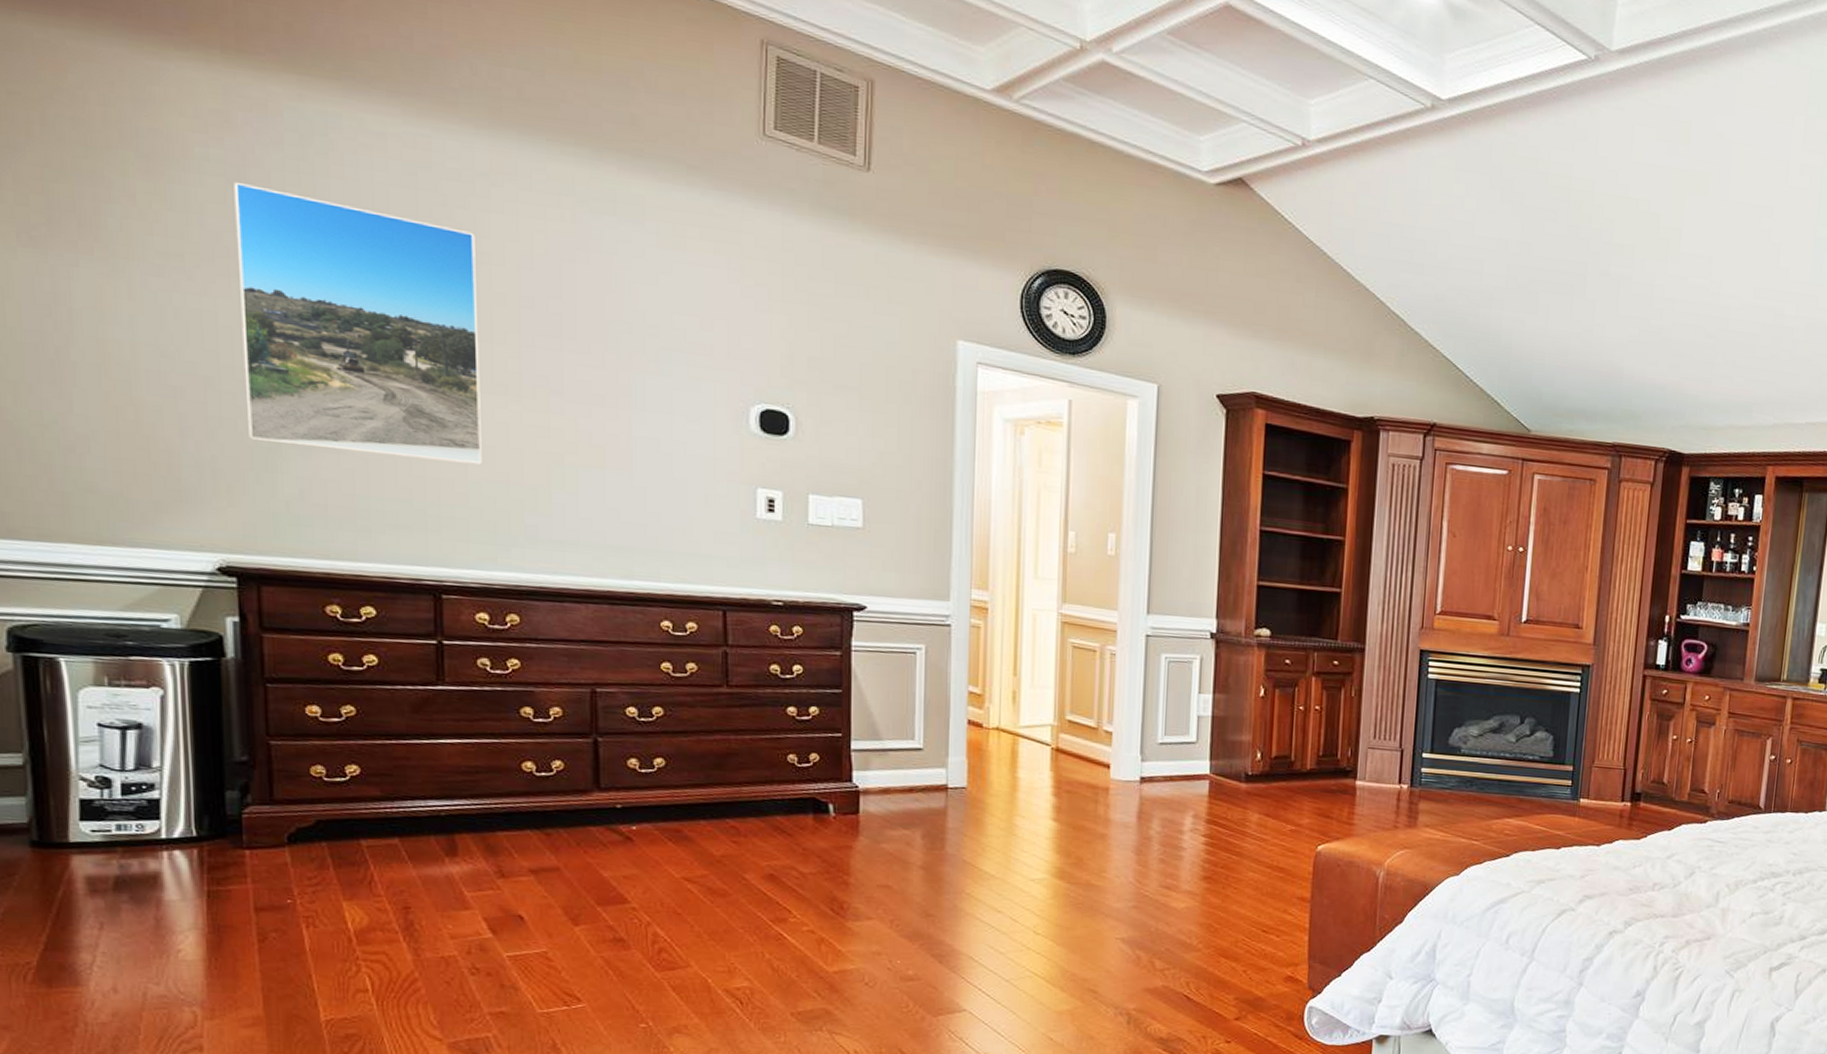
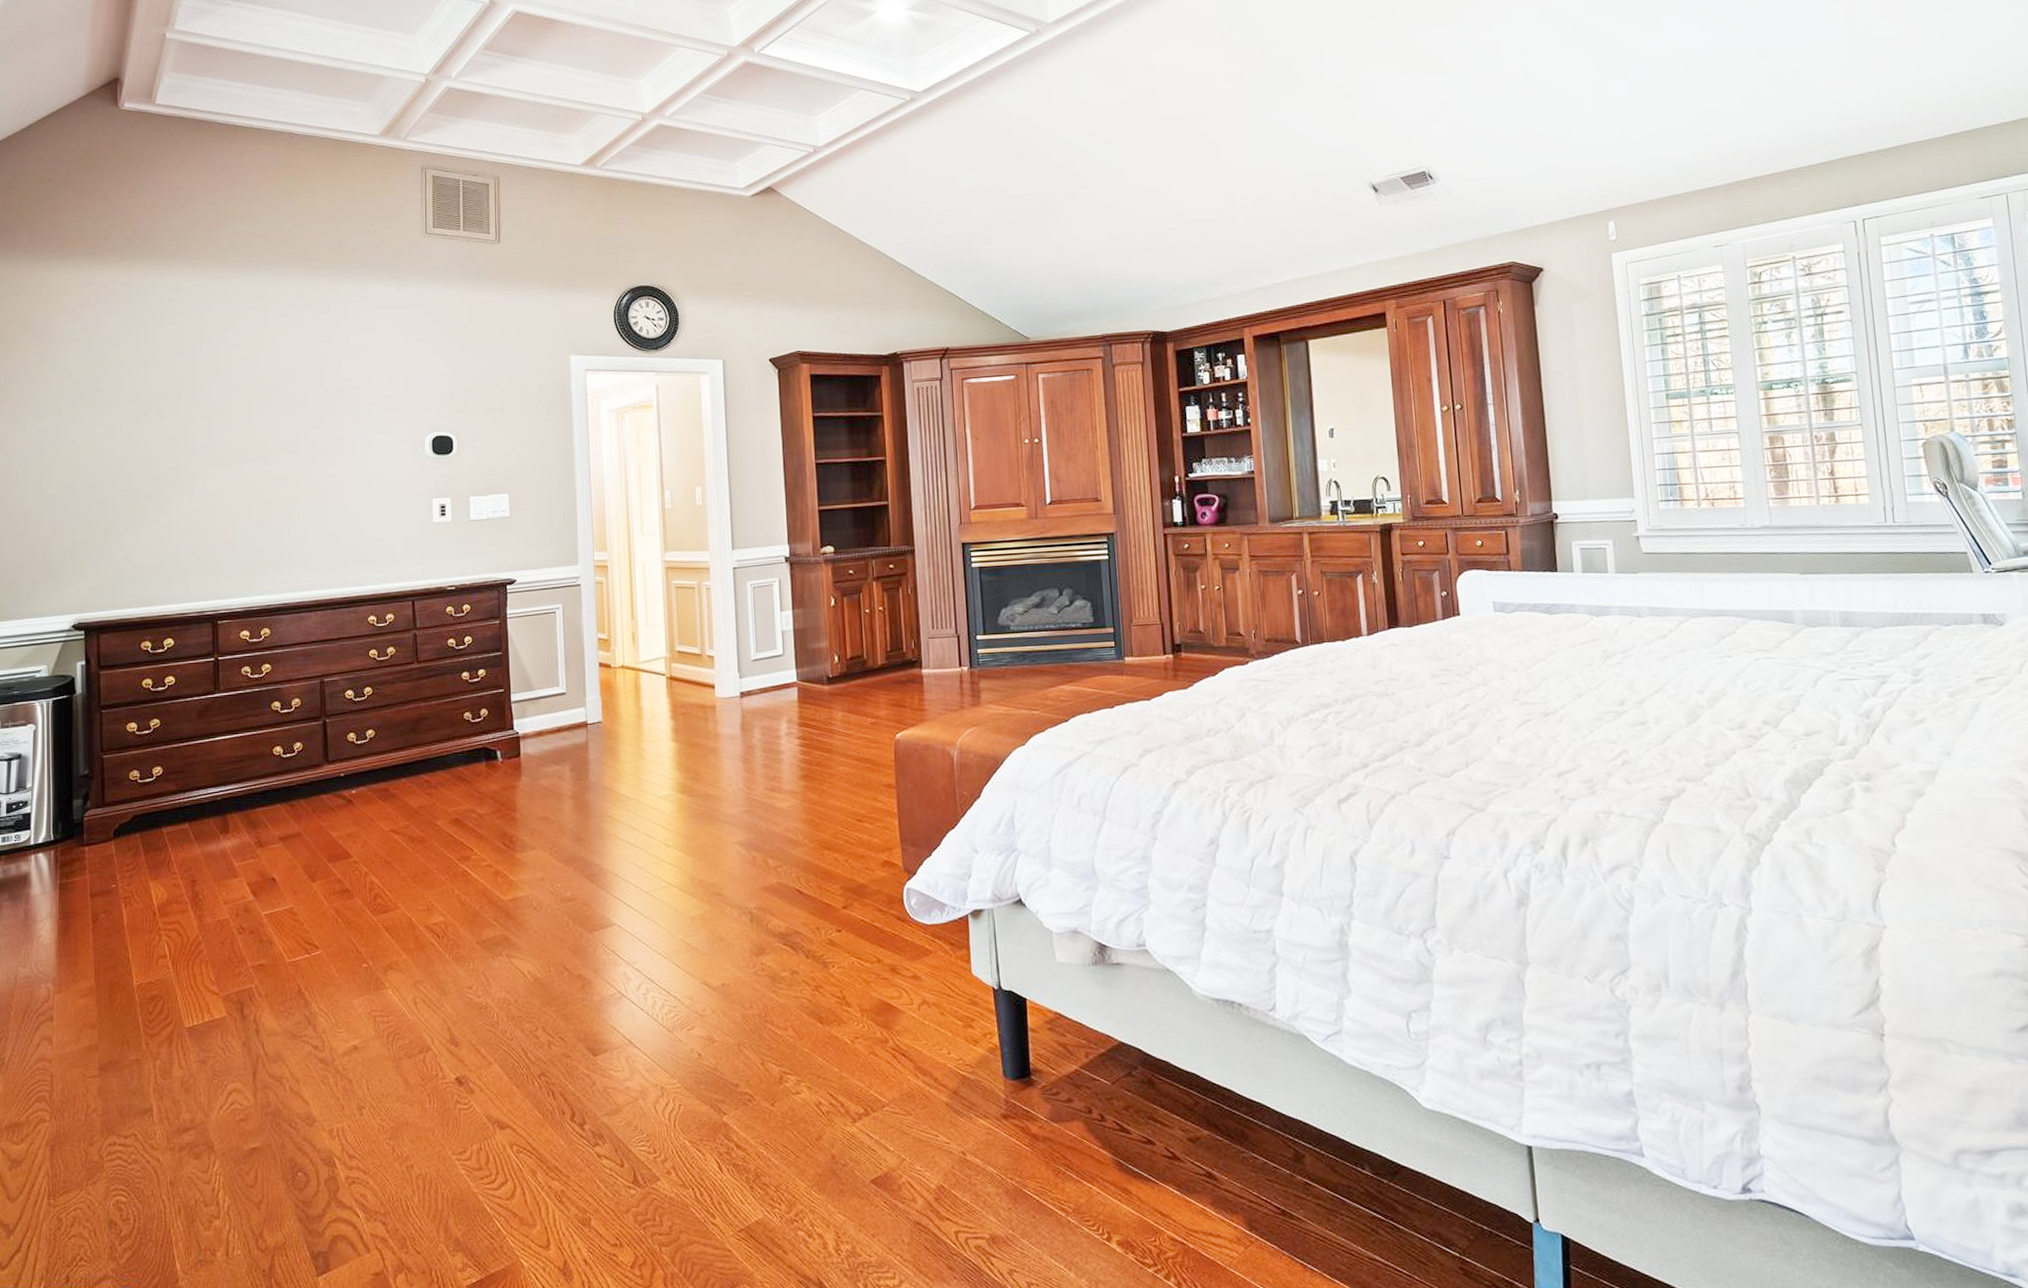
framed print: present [234,182,482,465] -> none [89,343,244,525]

